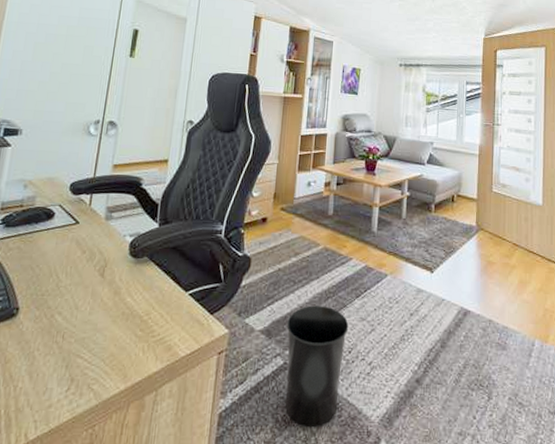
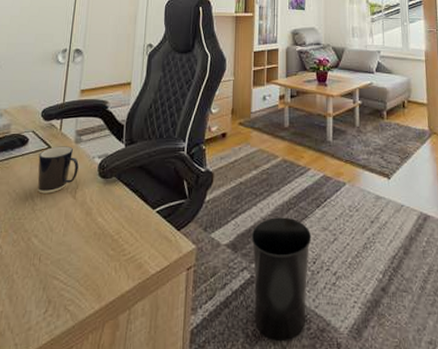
mug: none [62,222,109,271] -> present [37,146,79,194]

